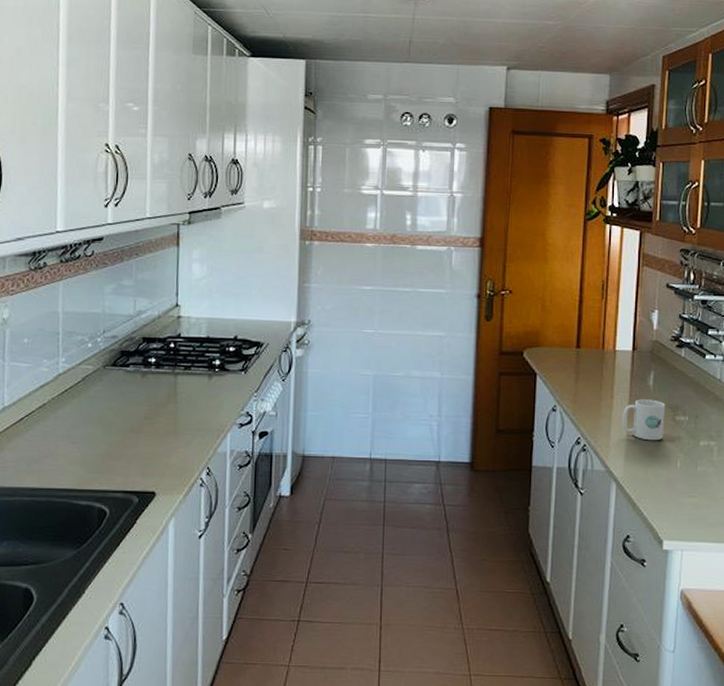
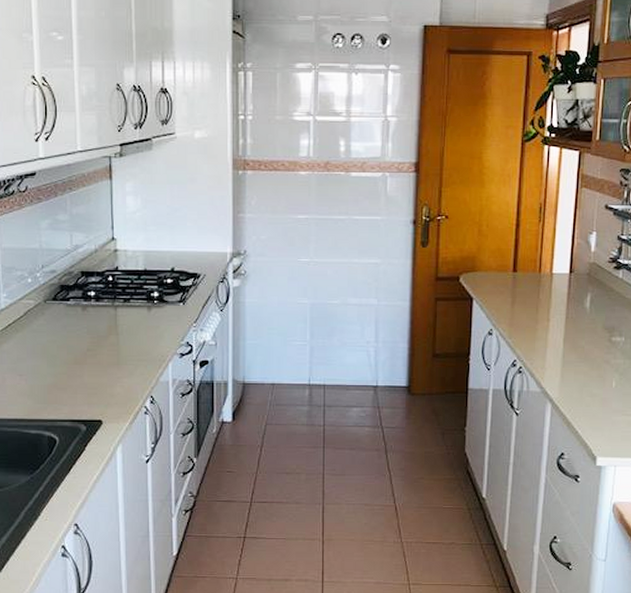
mug: present [621,399,665,441] -> none [557,321,601,362]

